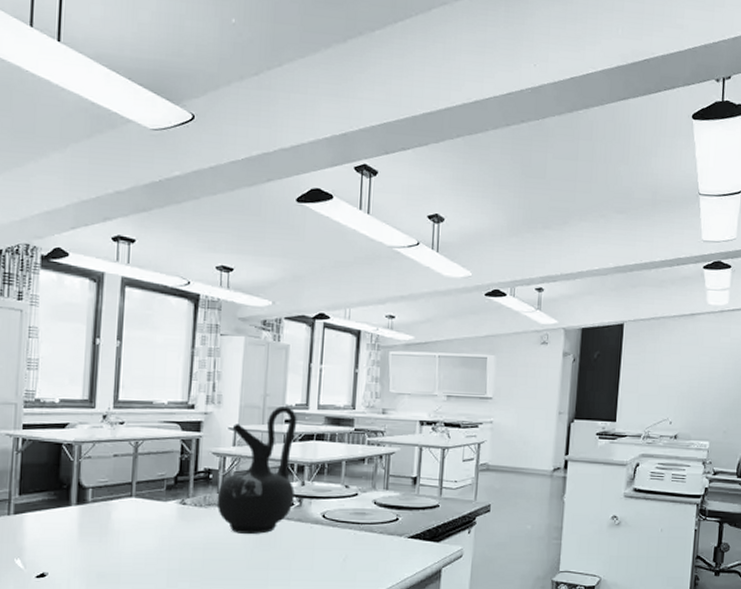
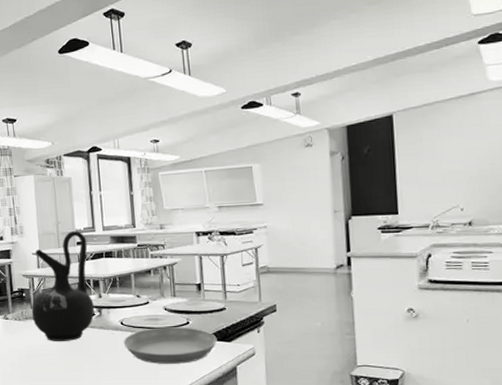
saucer: none [322,523,426,564] -> present [123,327,217,364]

